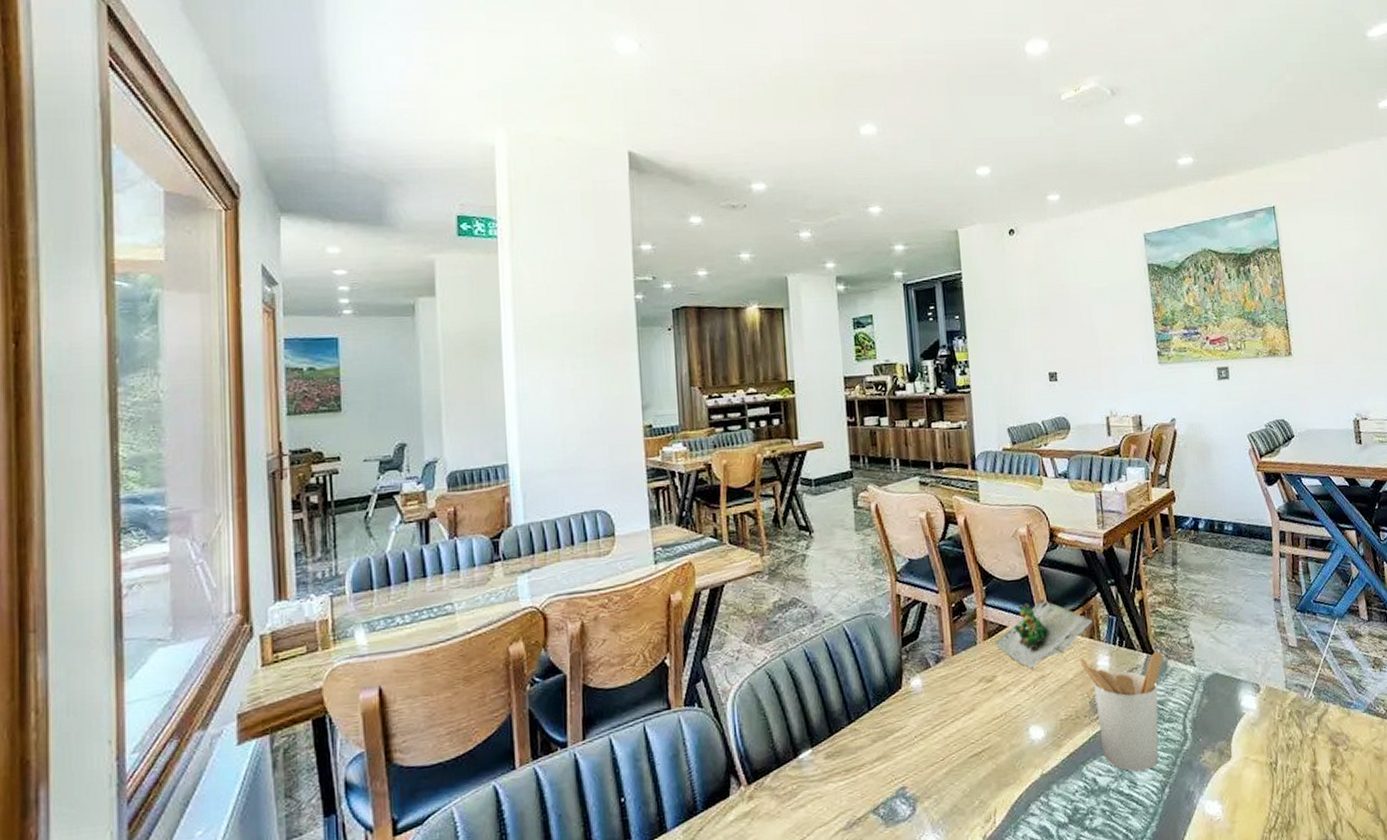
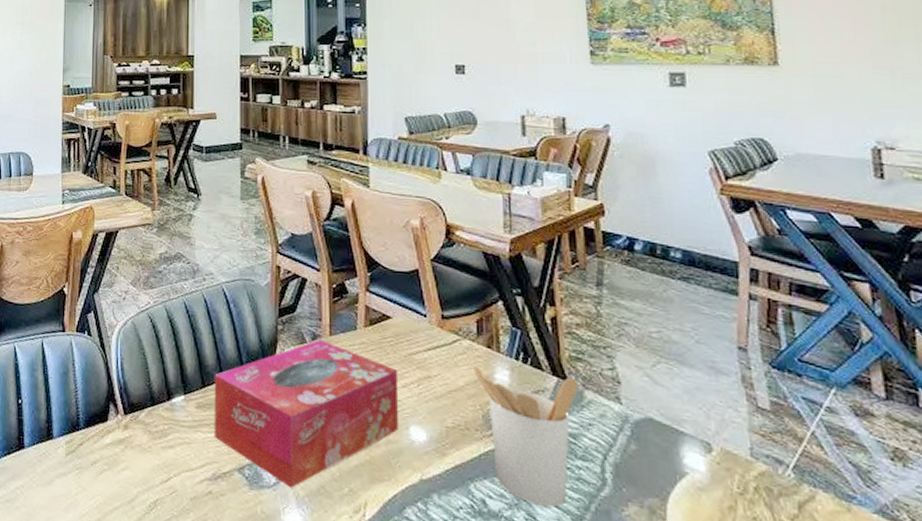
tissue box: none [841,661,1019,815] -> present [214,339,399,488]
succulent plant: present [994,599,1093,670] -> none [376,295,492,367]

